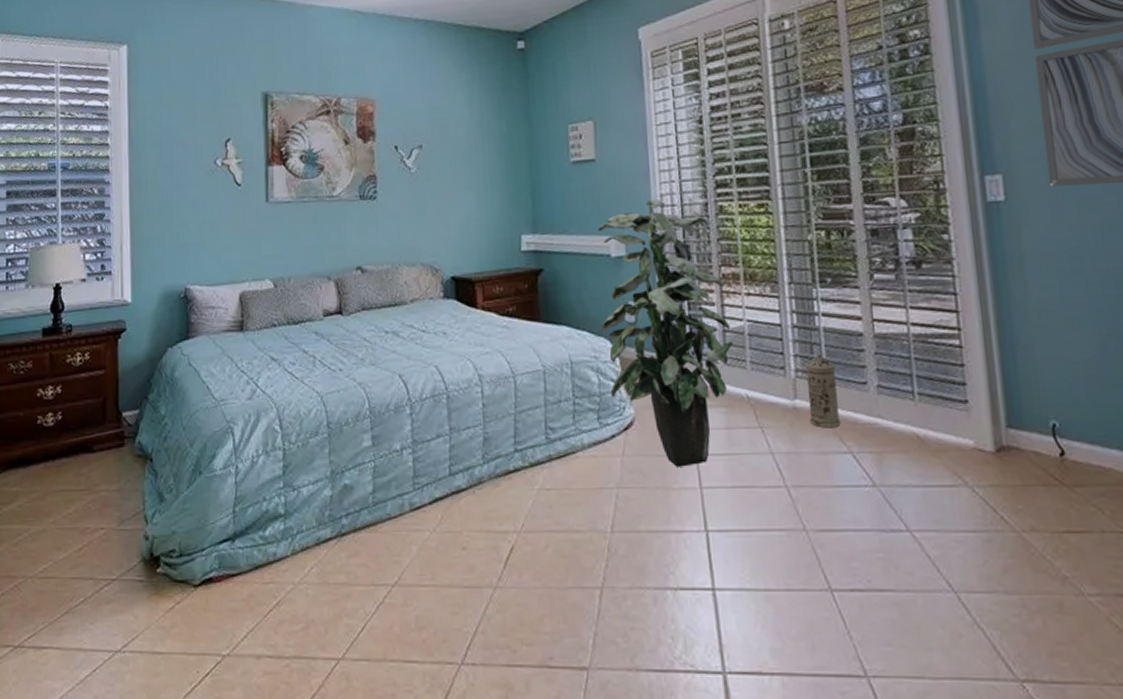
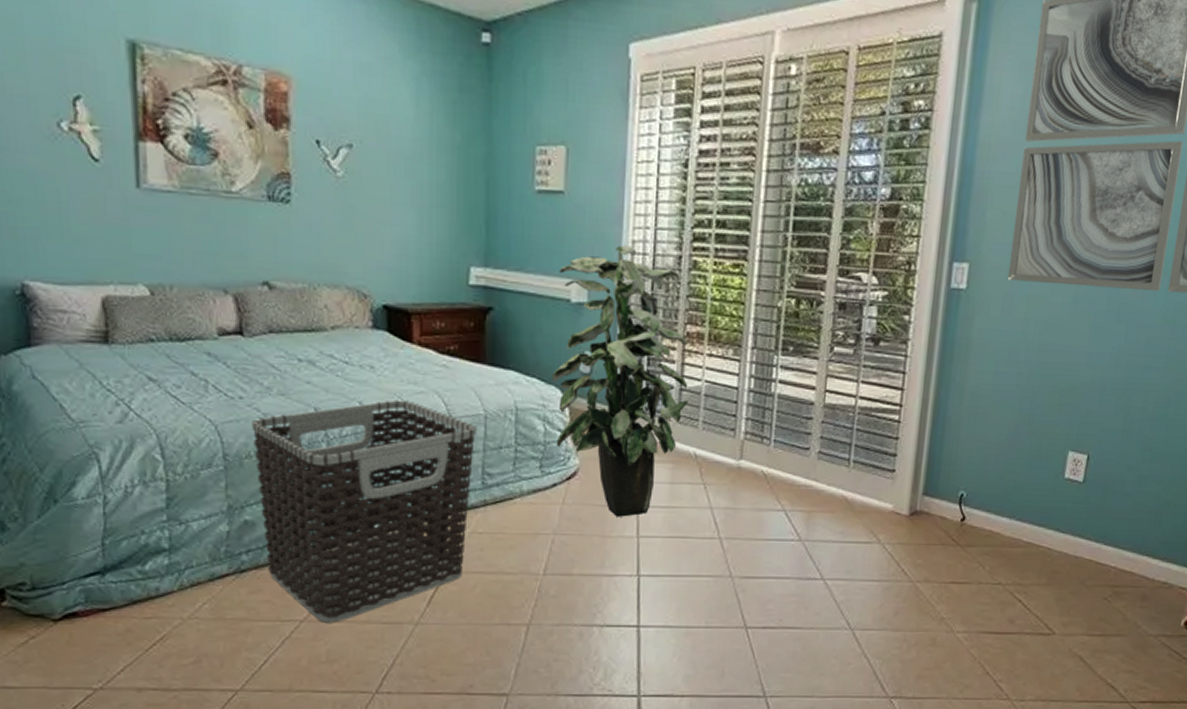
clothes hamper: none [350,361,538,587] -> present [252,400,477,623]
water filter: present [805,353,841,428] -> none [751,418,784,488]

